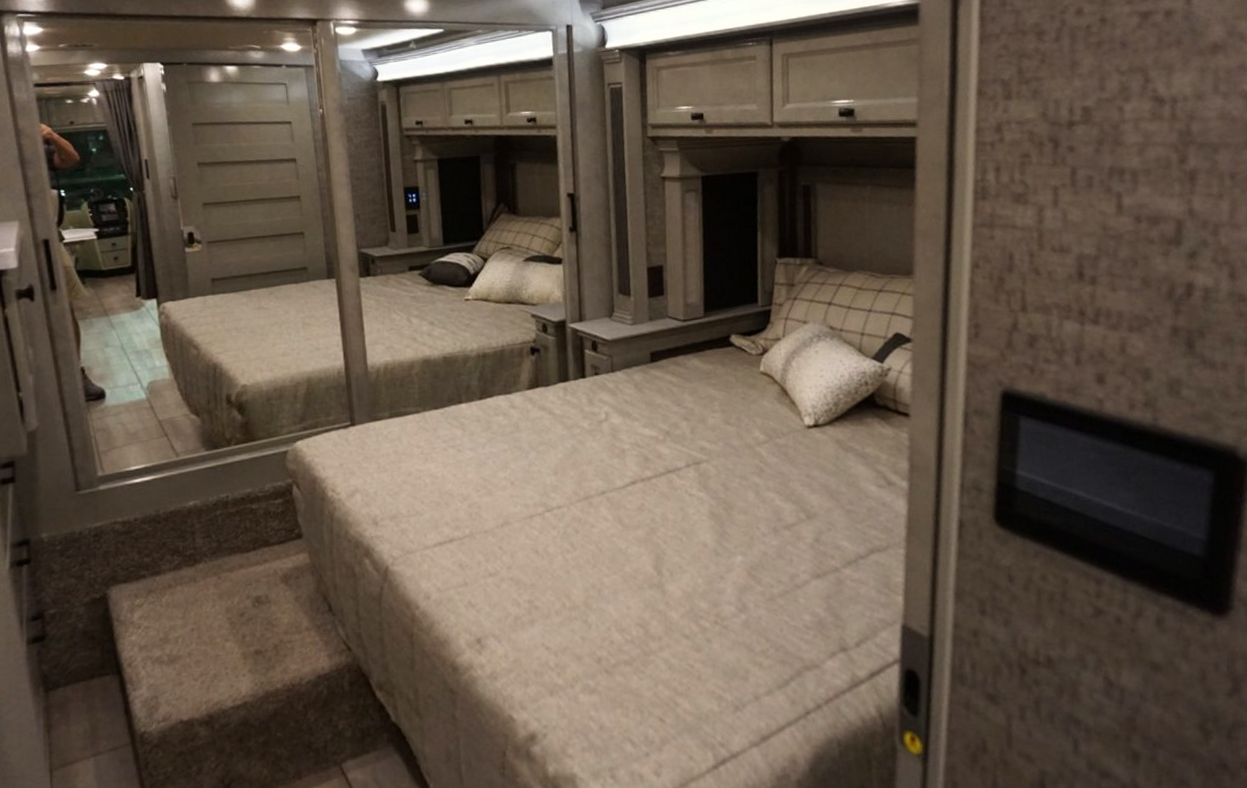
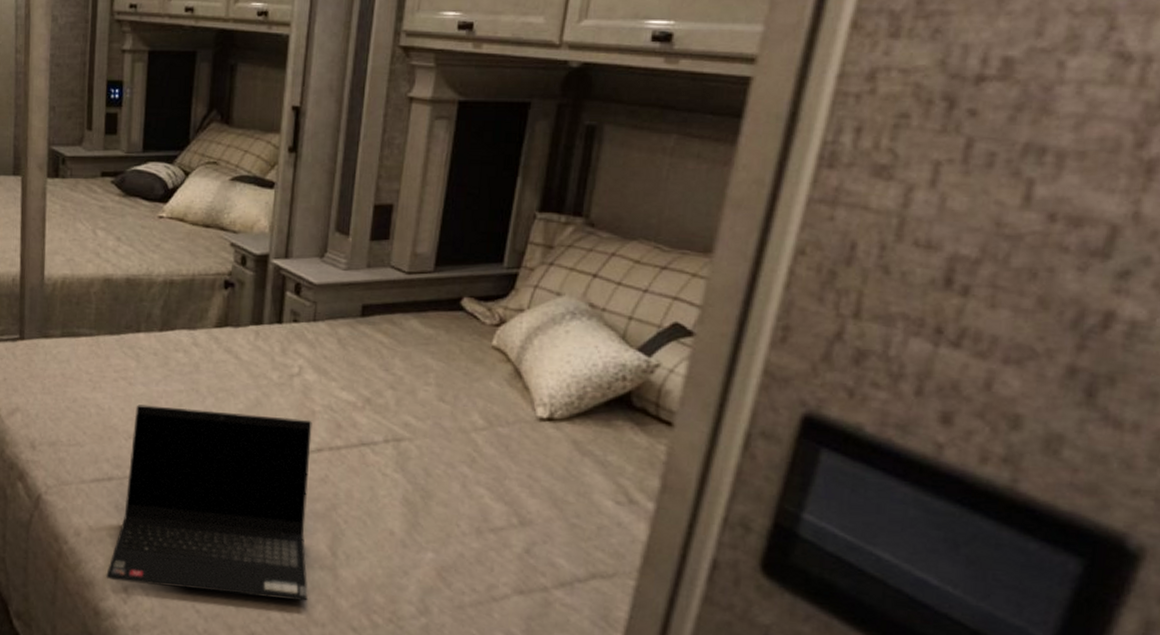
laptop computer: none [459,458,643,635] -> present [106,404,312,601]

